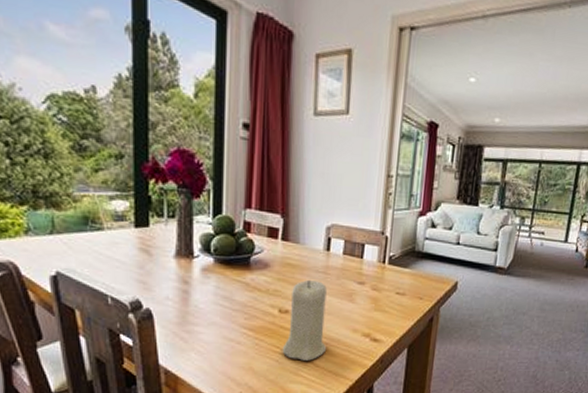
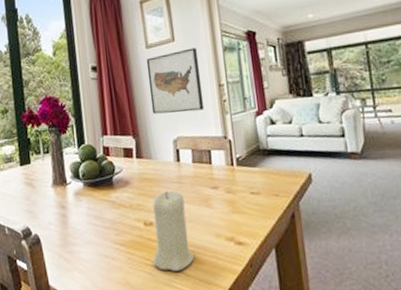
wall art: none [308,126,373,200] -> present [146,47,205,114]

